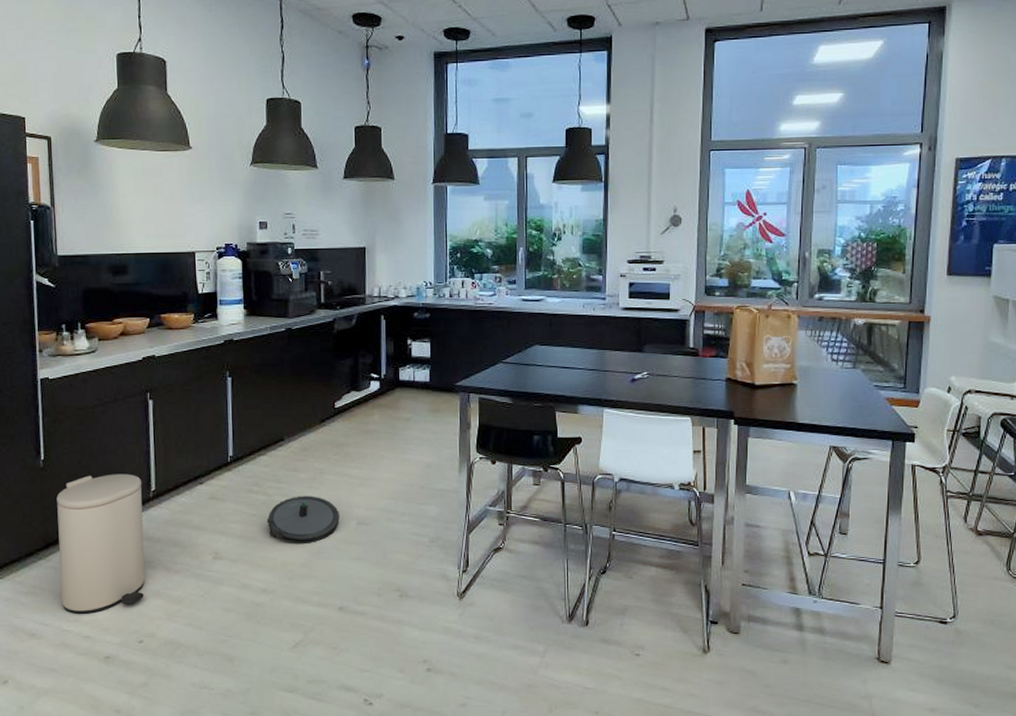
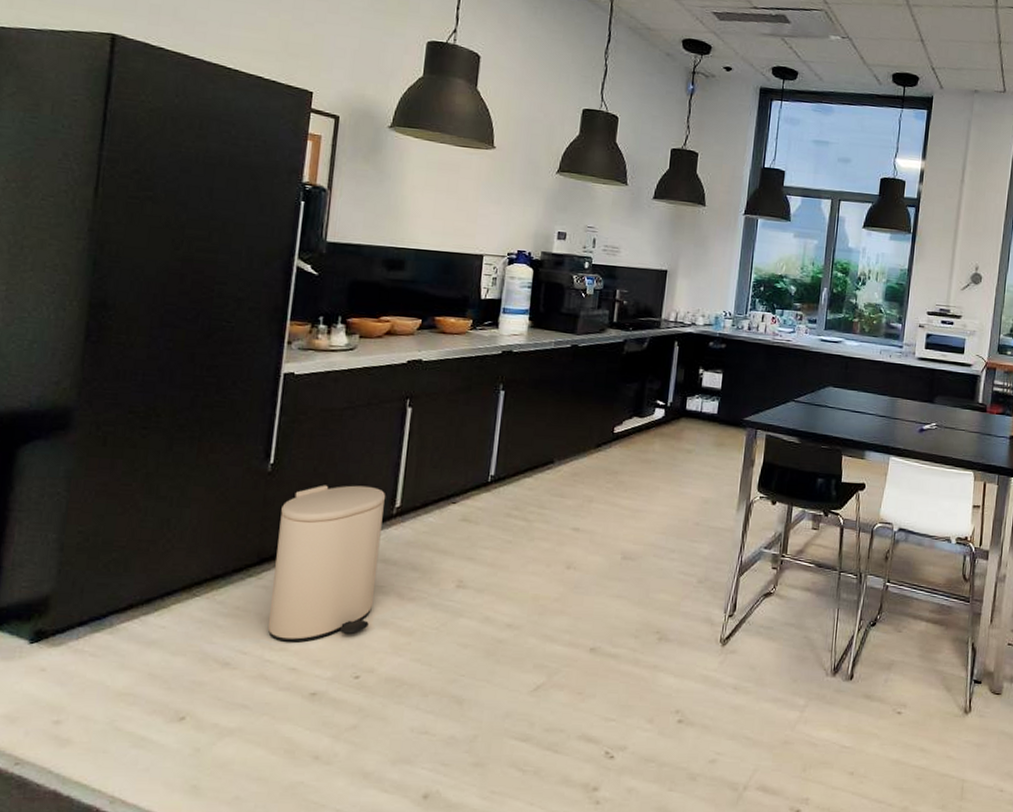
robot vacuum: present [266,496,340,545] -> none [522,524,604,577]

